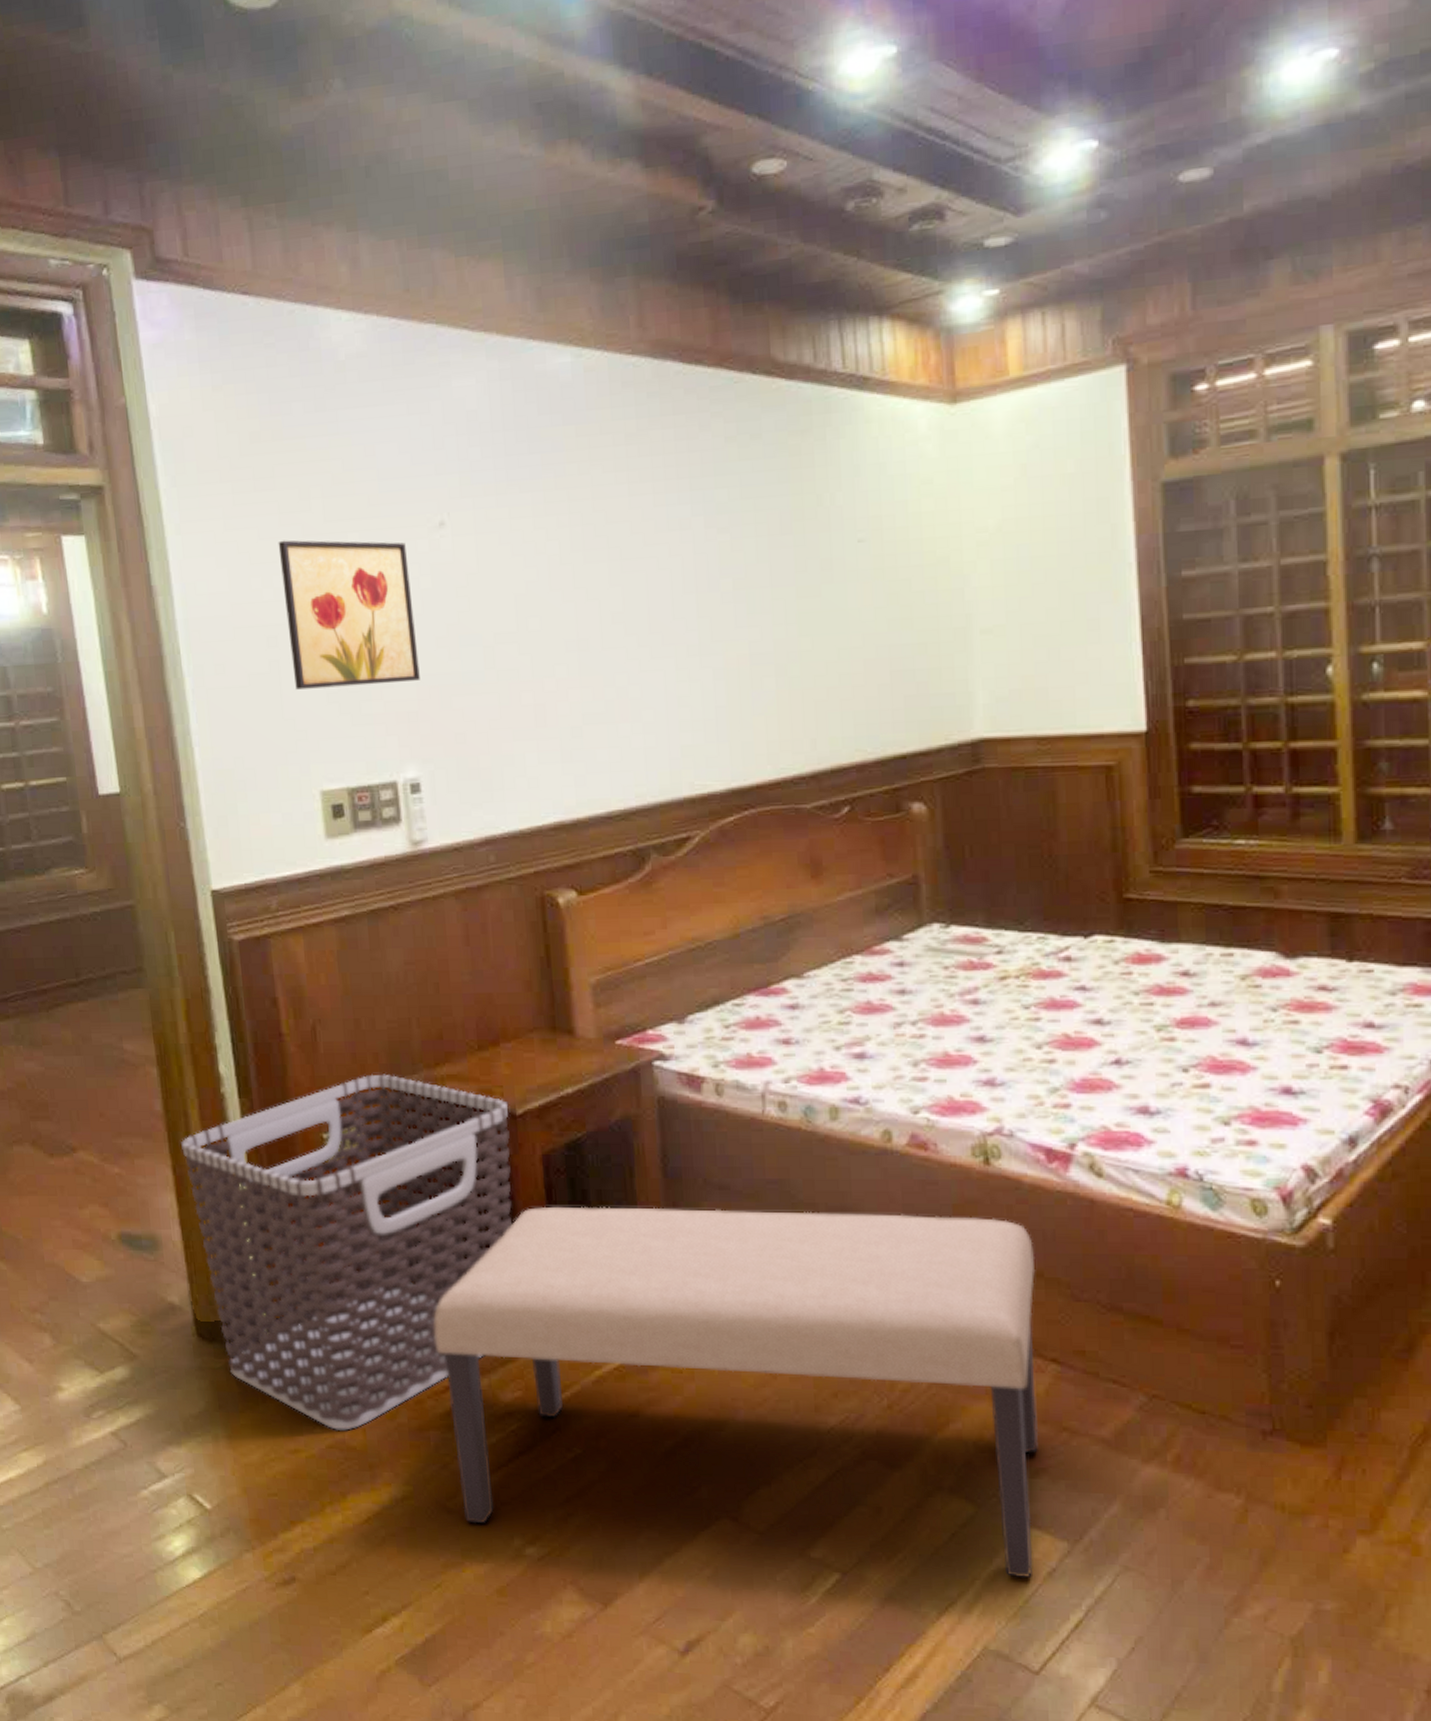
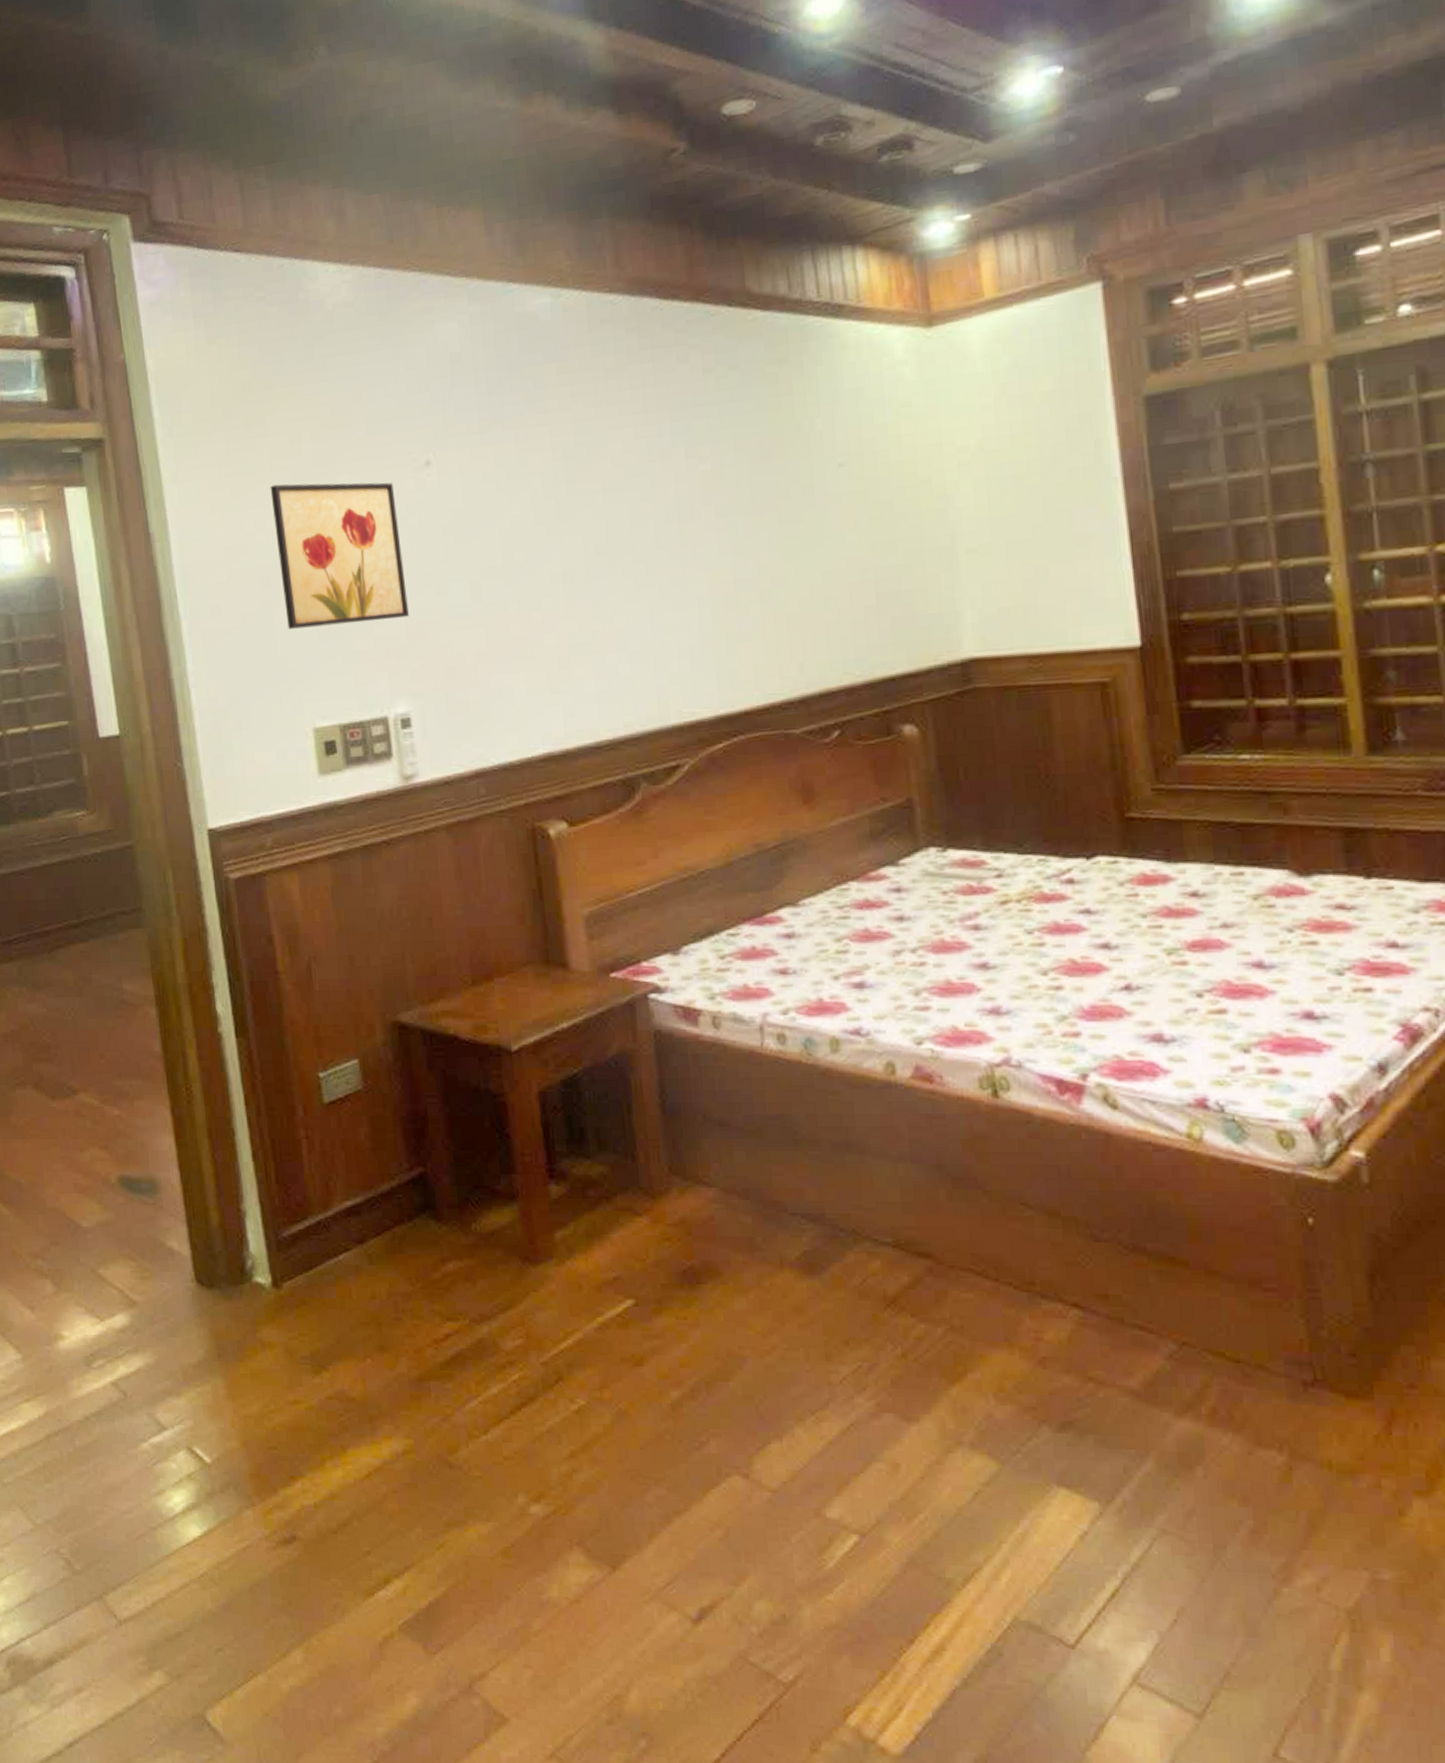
clothes hamper: present [180,1074,512,1431] -> none [178,1011,509,1381]
bench: present [433,1206,1039,1578] -> none [432,1145,1063,1541]

